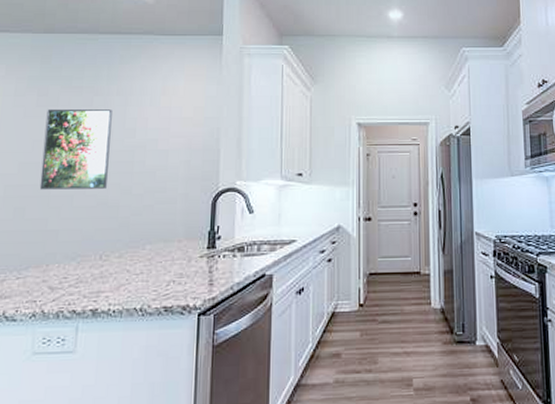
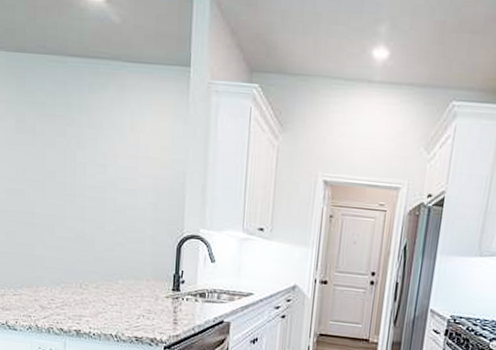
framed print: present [39,108,112,190] -> none [25,136,84,222]

